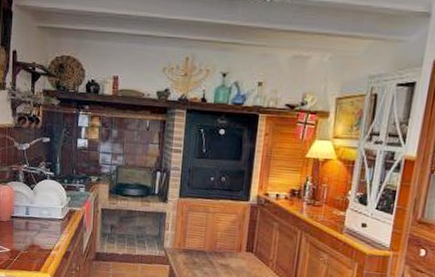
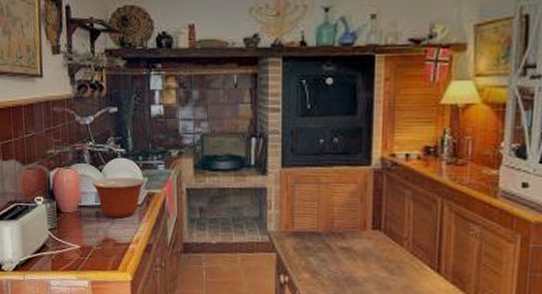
mixing bowl: none [23,195,69,229] -> present [91,177,146,218]

